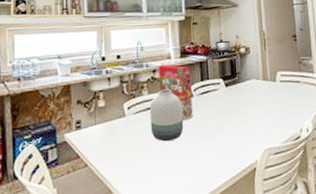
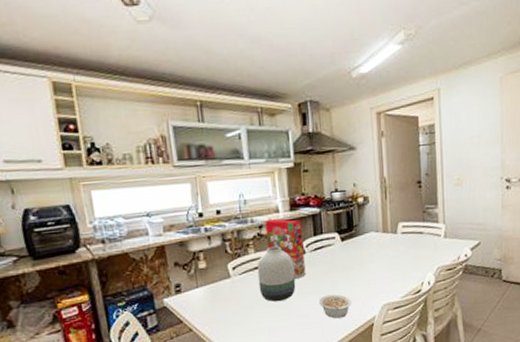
legume: none [205,136,236,161] -> present [319,294,352,319]

